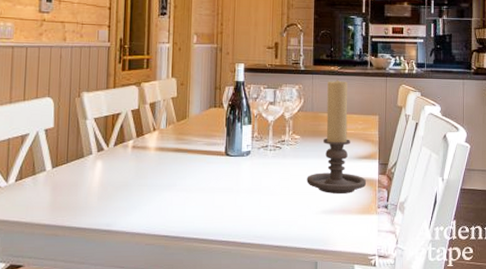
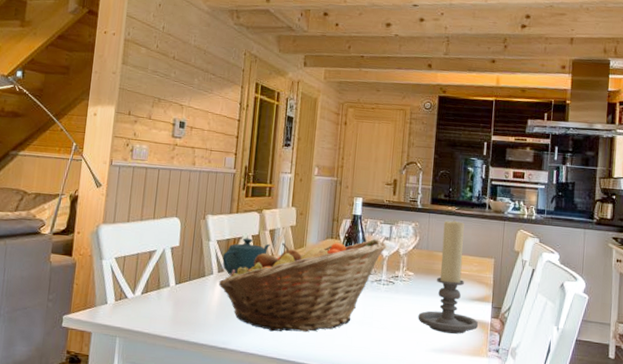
fruit basket: none [99,105,271,209] -> present [219,239,387,332]
teapot: none [101,113,152,153] -> present [222,238,271,275]

